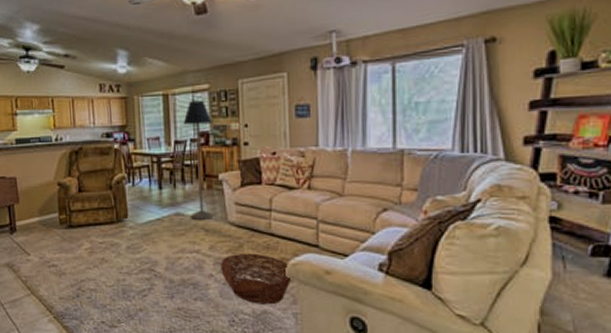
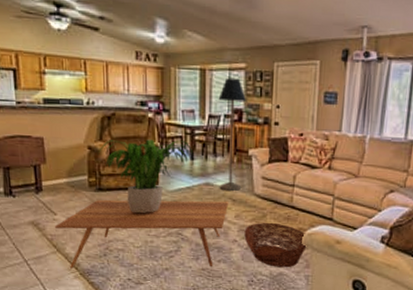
coffee table: none [28,232,202,312] -> present [54,199,229,268]
potted plant: none [67,170,162,249] -> present [97,139,194,213]

